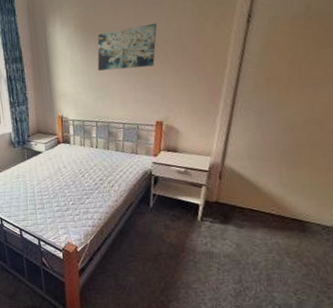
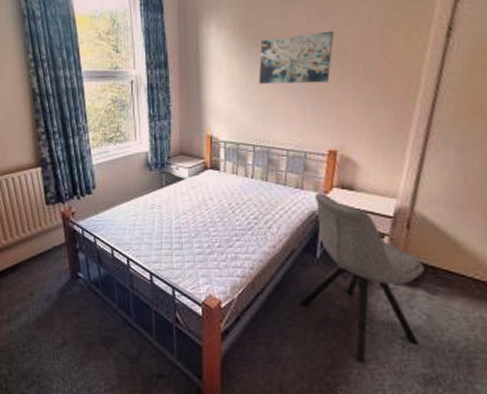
chair: none [138,156,234,283] -> present [299,193,425,362]

